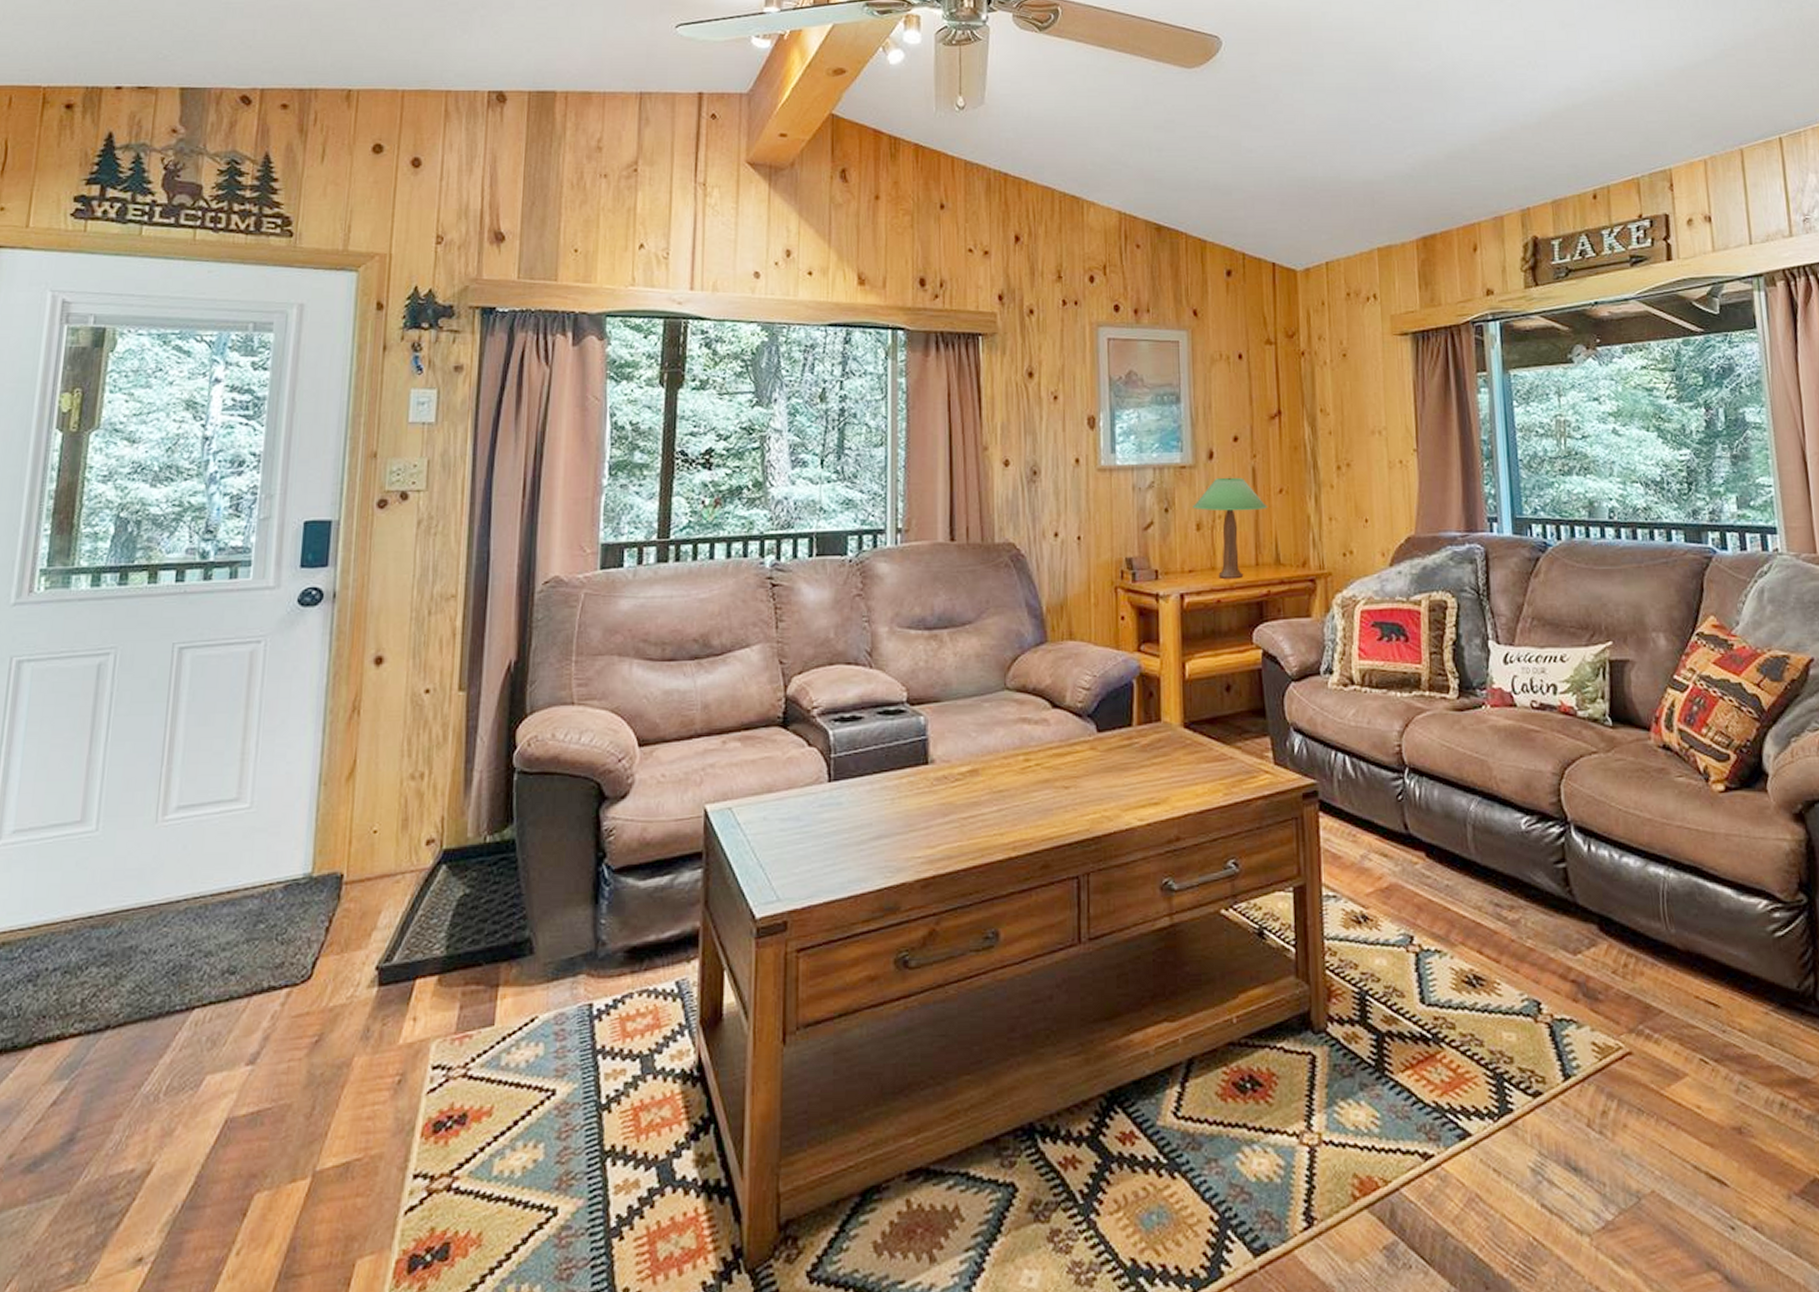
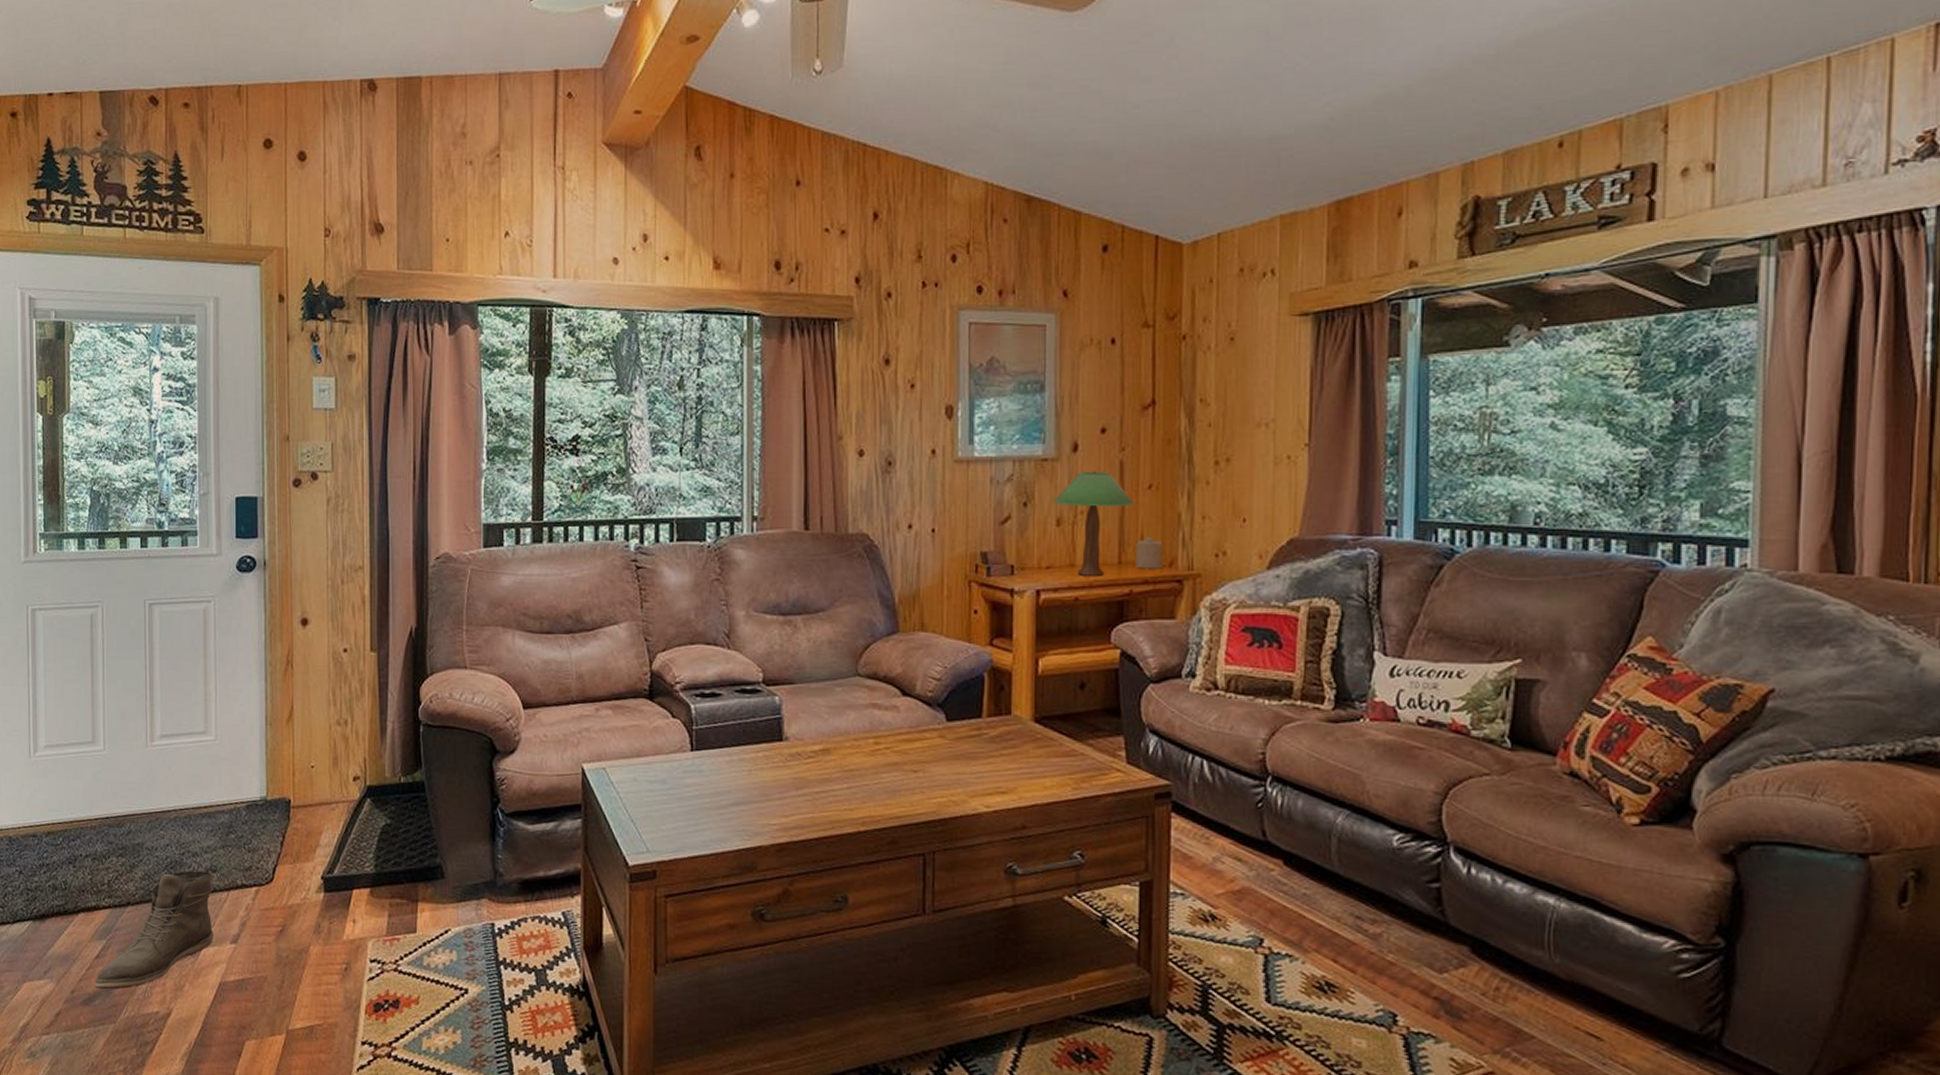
boot: none [44,973,229,1149] -> present [95,870,214,990]
candle: none [1271,539,1297,570] -> present [1136,537,1163,569]

